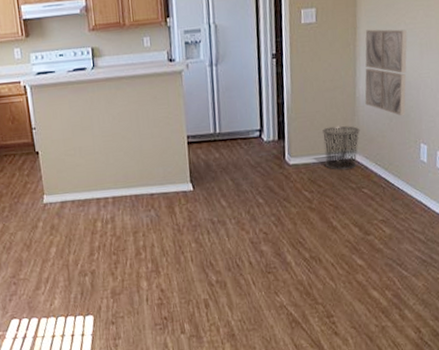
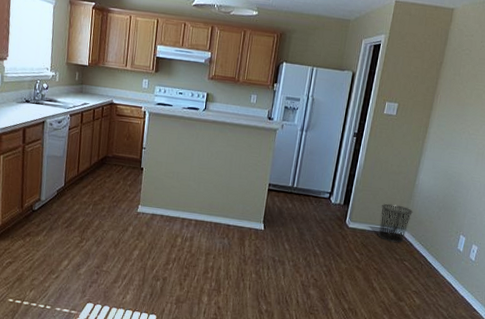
wall art: present [365,29,407,115] -> none [422,131,469,208]

